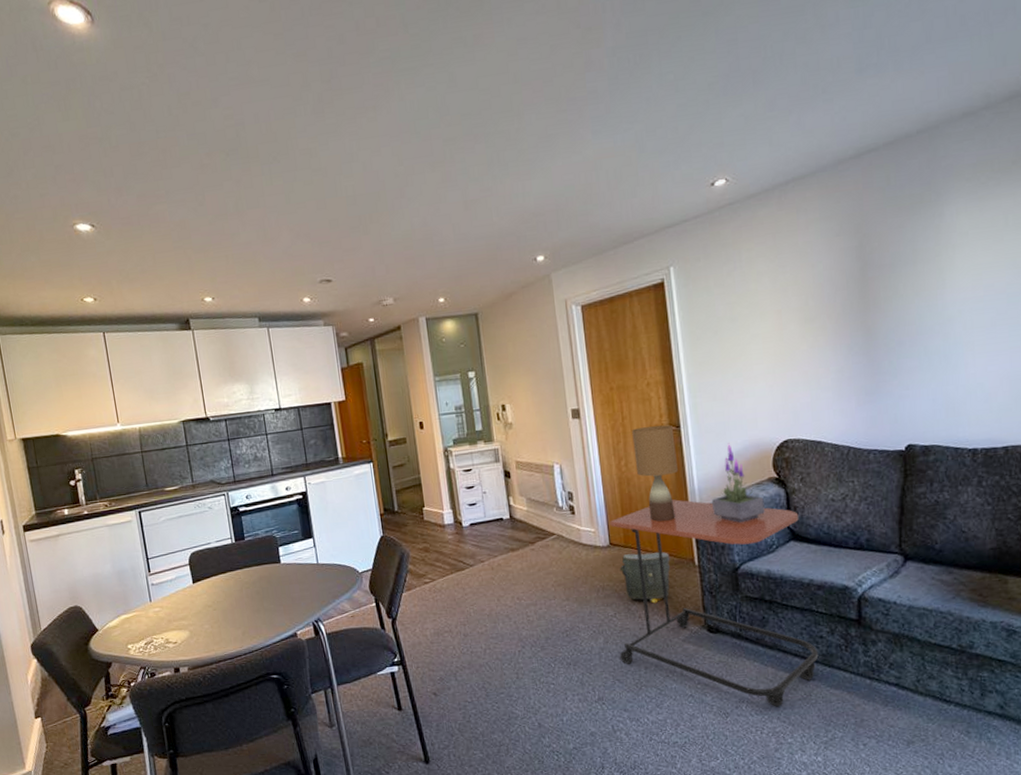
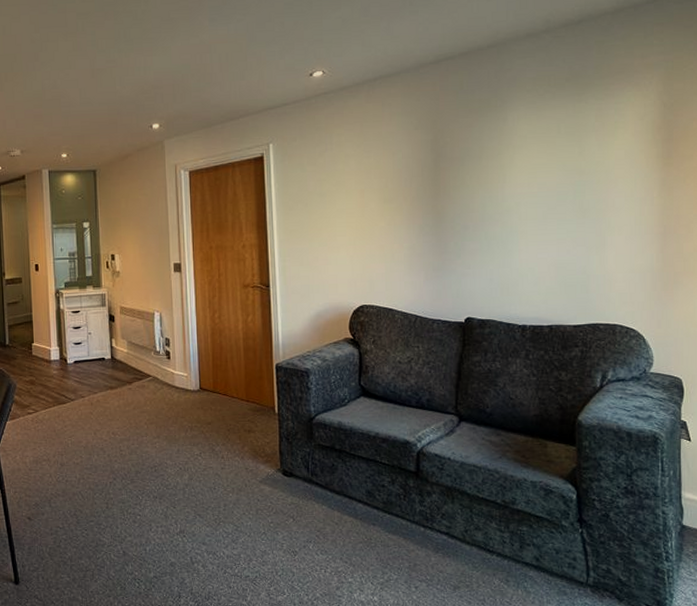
side table: present [610,499,819,707] -> none [201,352,380,548]
bag: present [619,552,671,604] -> none [207,399,253,446]
table lamp: present [632,425,678,522] -> none [227,284,265,372]
potted plant: present [712,443,765,522] -> none [294,304,340,377]

